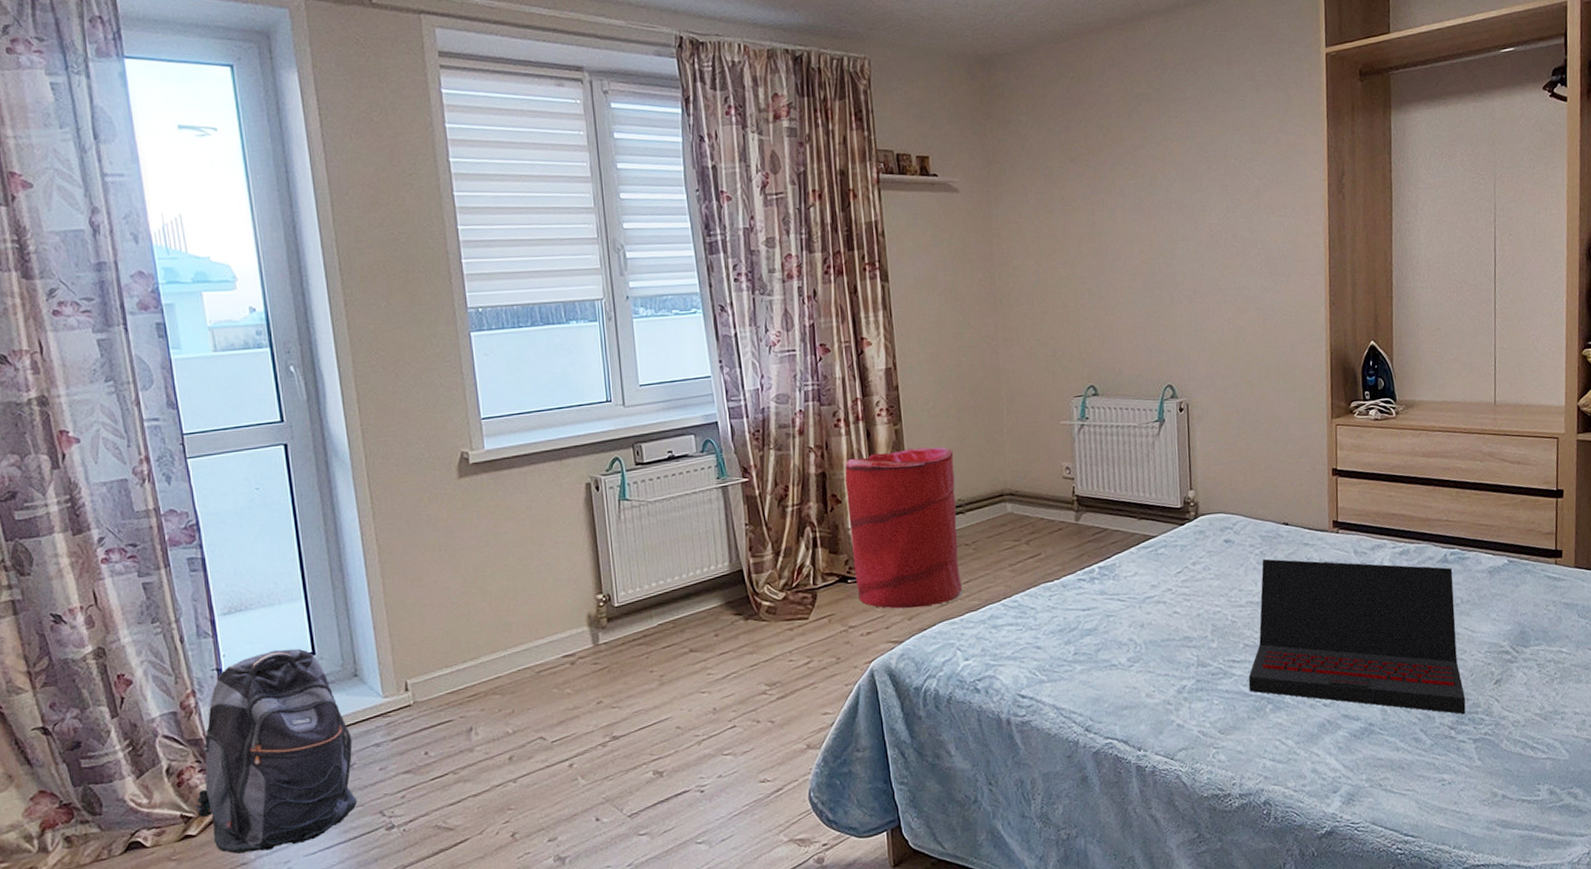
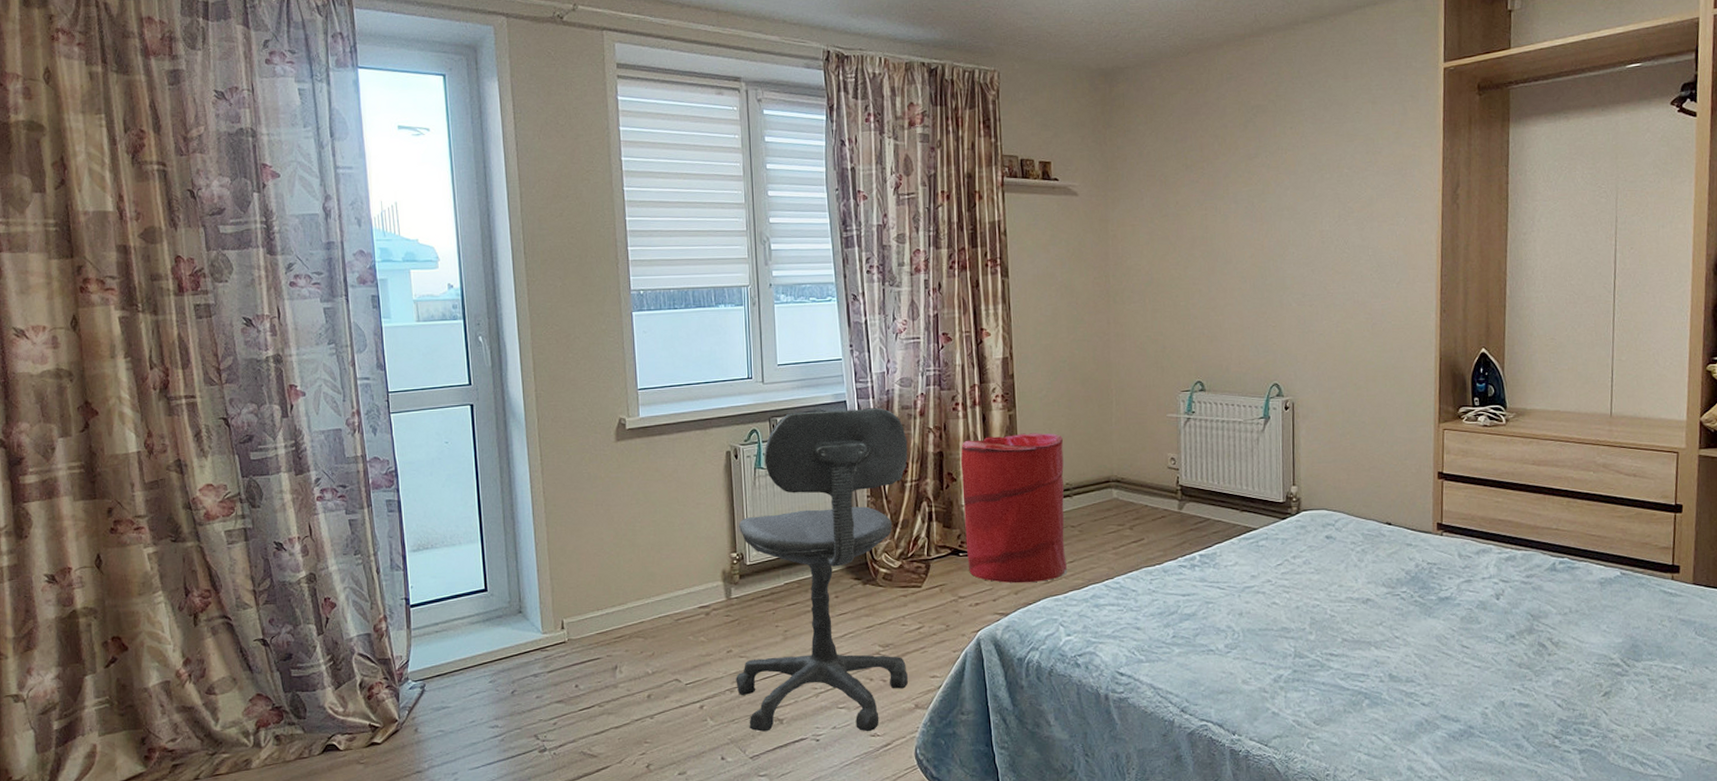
backpack: present [195,648,357,854] -> none [381,585,516,762]
office chair: none [603,427,798,787] -> present [736,408,908,732]
laptop: present [1248,558,1466,715] -> none [1345,556,1572,724]

